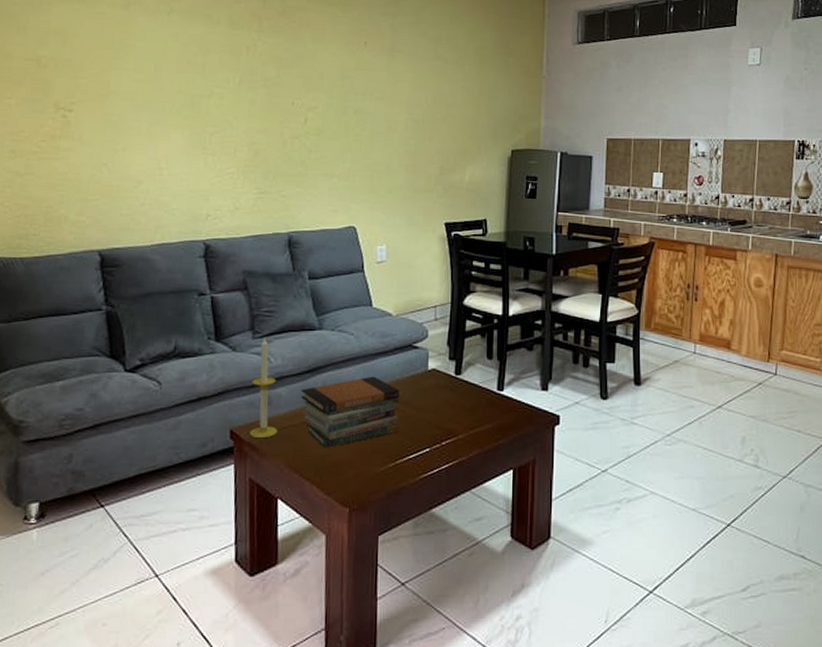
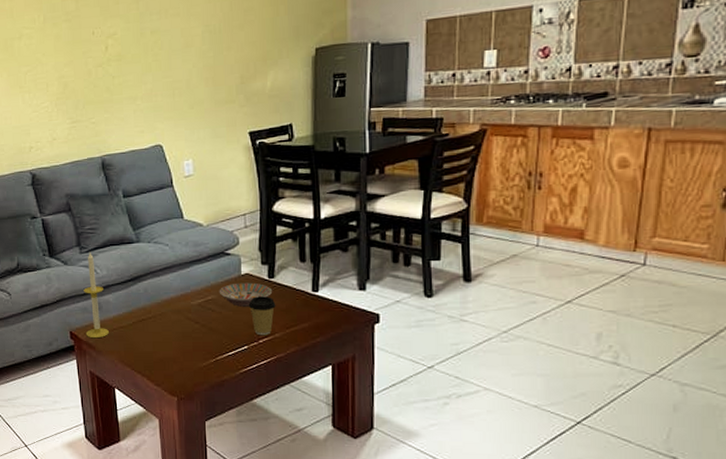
book stack: present [301,376,399,448] -> none [126,282,216,346]
bowl: none [403,378,459,406] -> present [219,282,273,308]
coffee cup: none [433,394,461,437] -> present [248,296,276,336]

